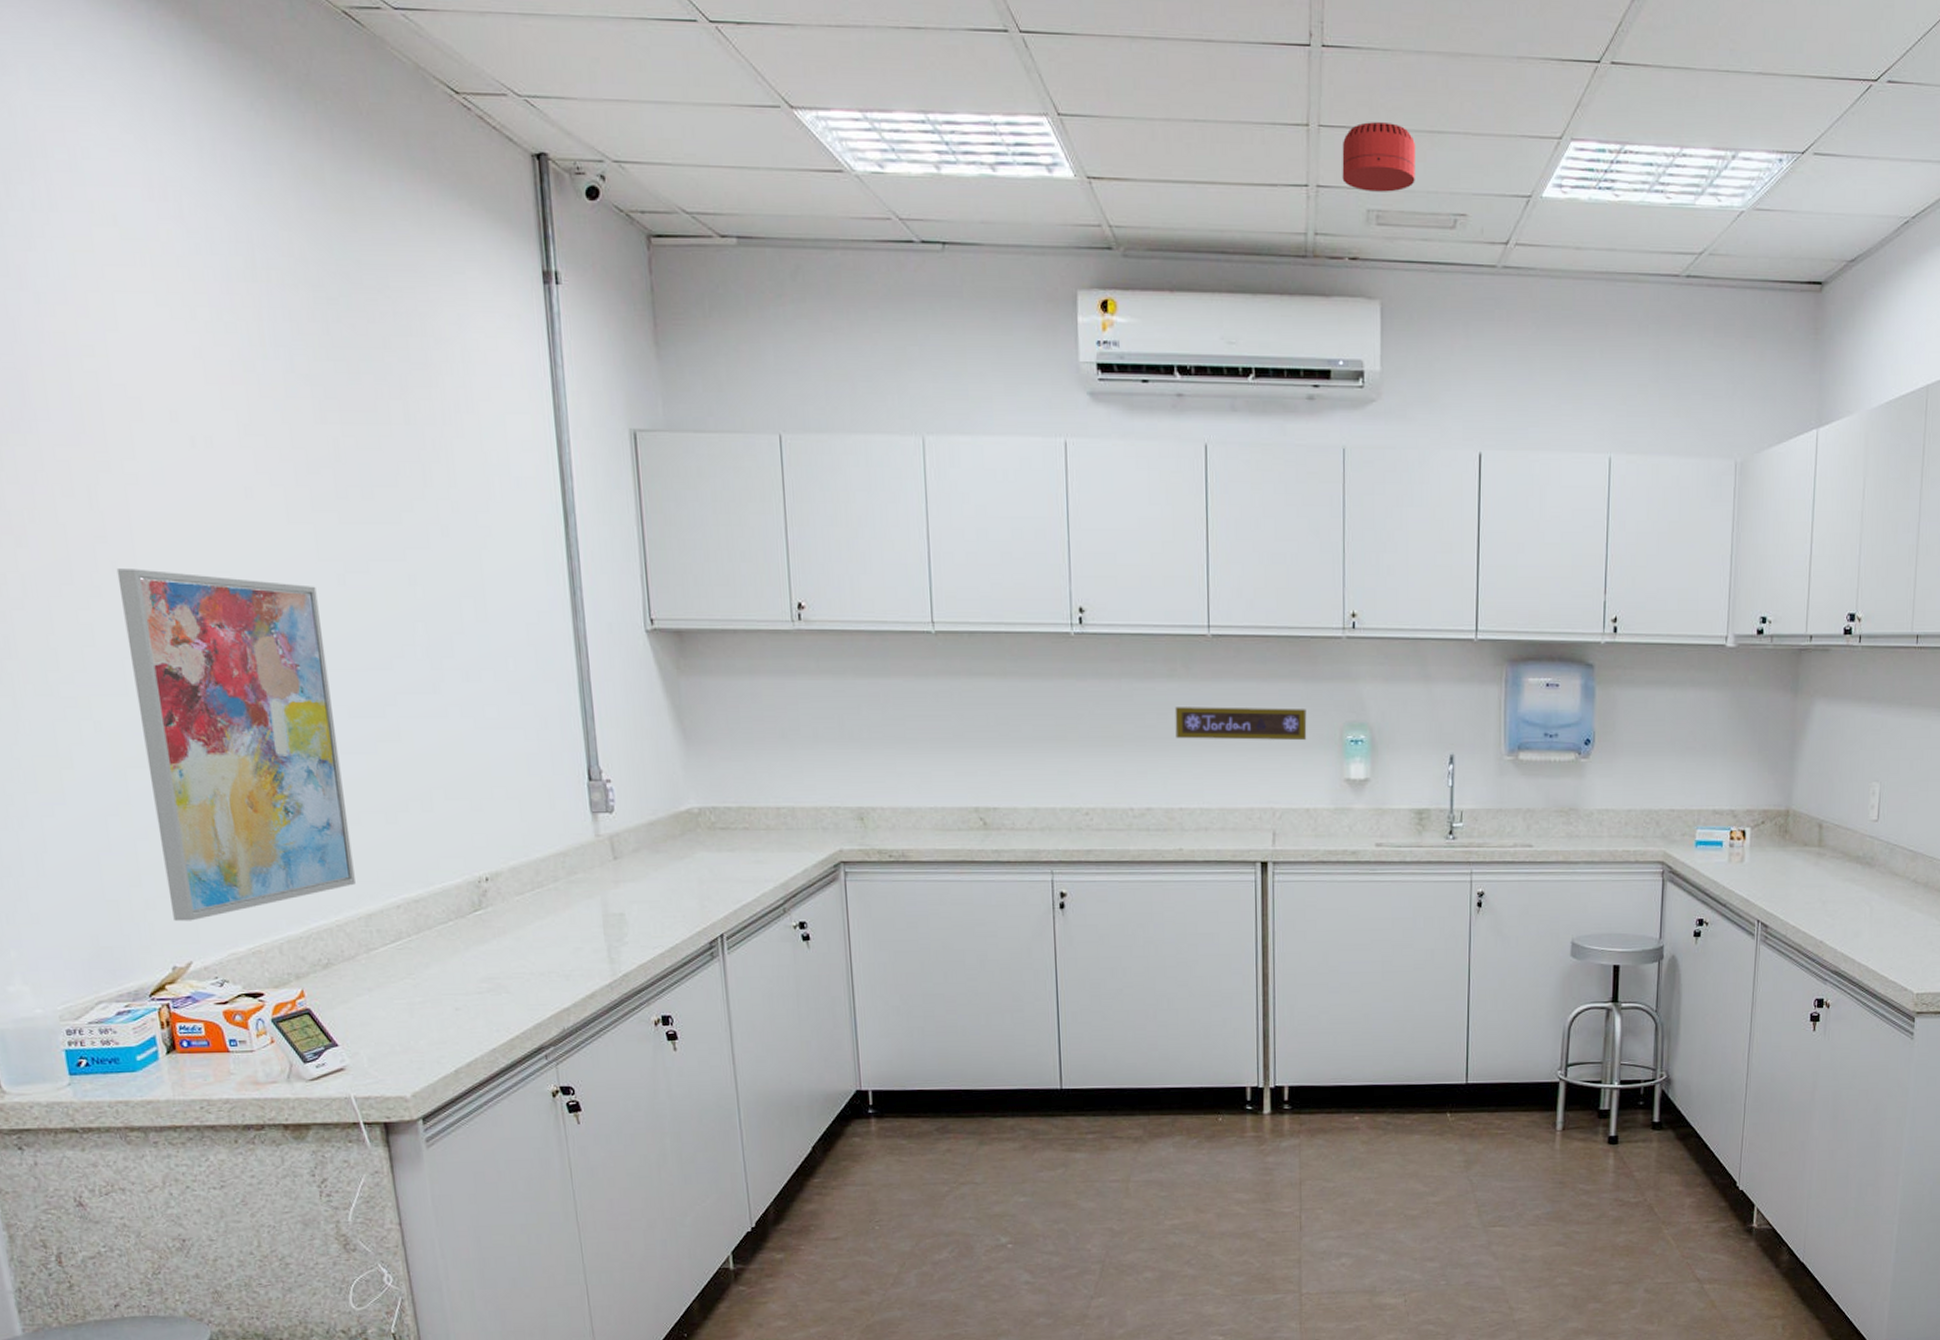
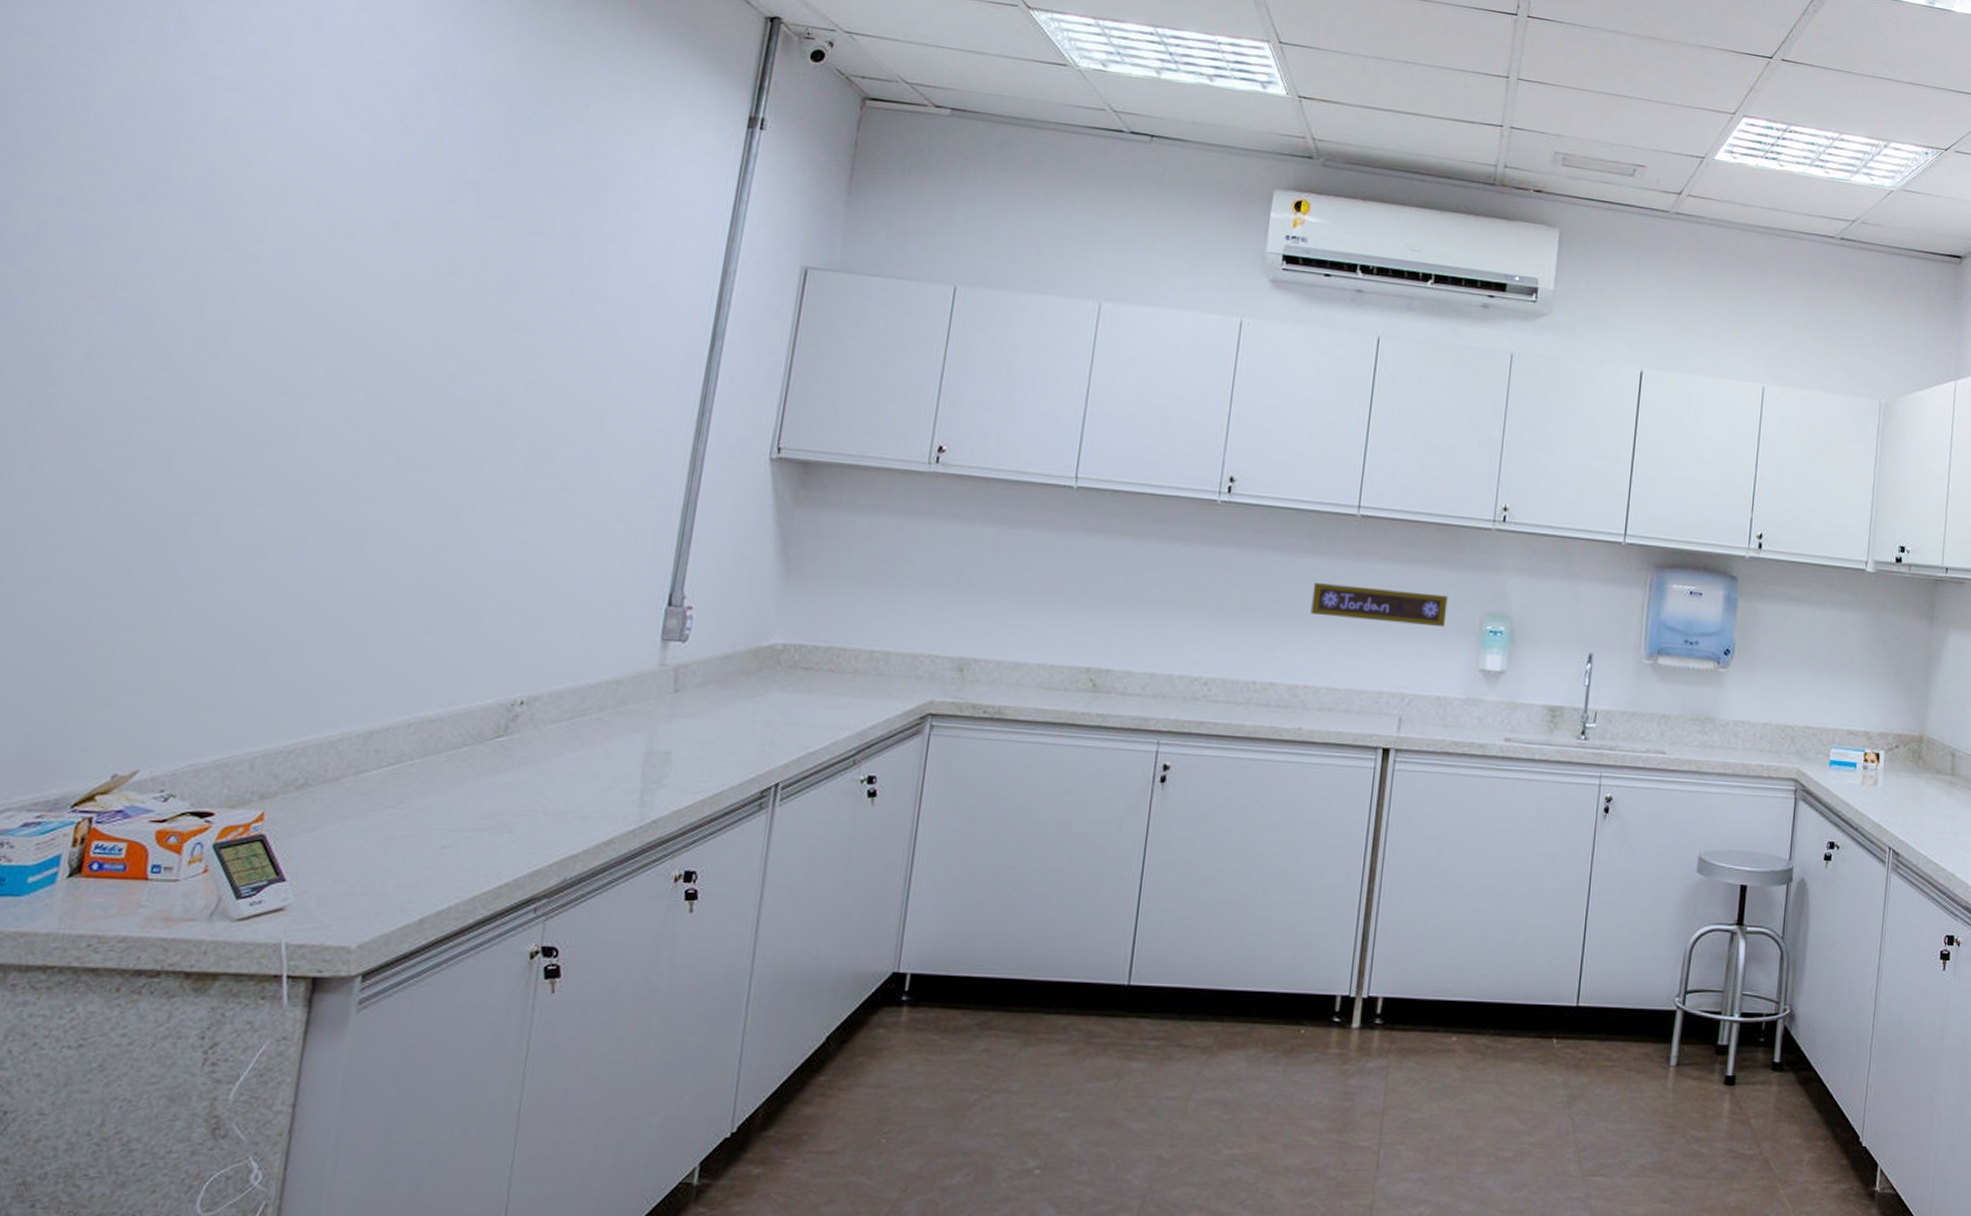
wall art: present [116,569,356,922] -> none [133,344,421,724]
smoke detector: present [1342,122,1416,192] -> none [1534,81,1605,140]

